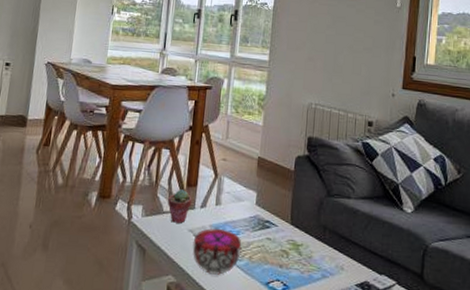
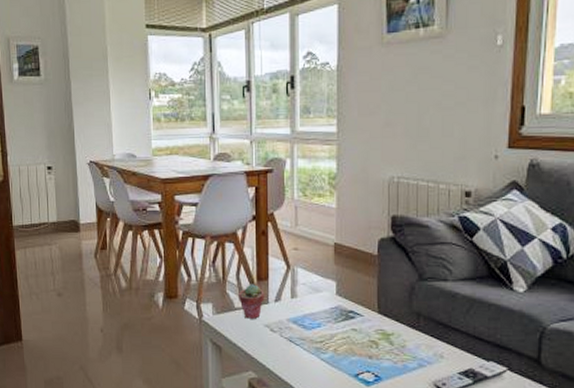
decorative bowl: present [192,228,242,275] -> none [270,323,325,369]

